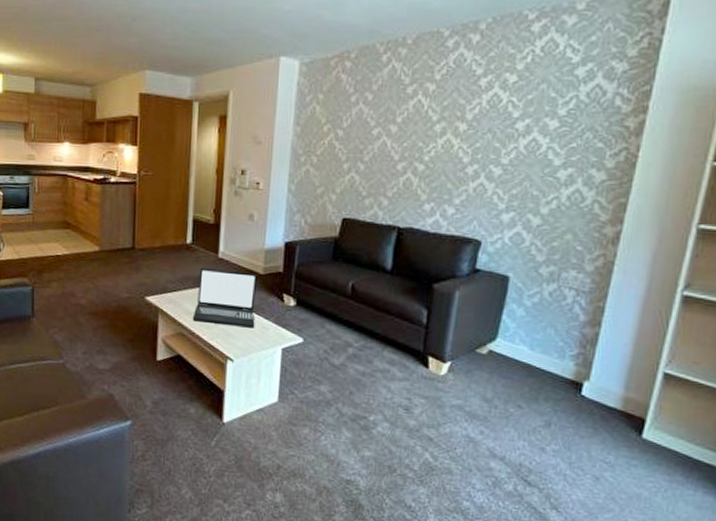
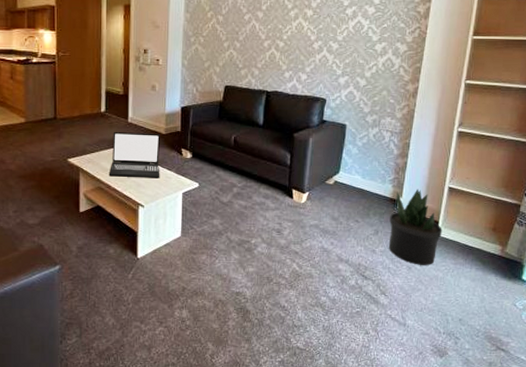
planter: none [565,370,651,478] -> present [388,188,442,265]

